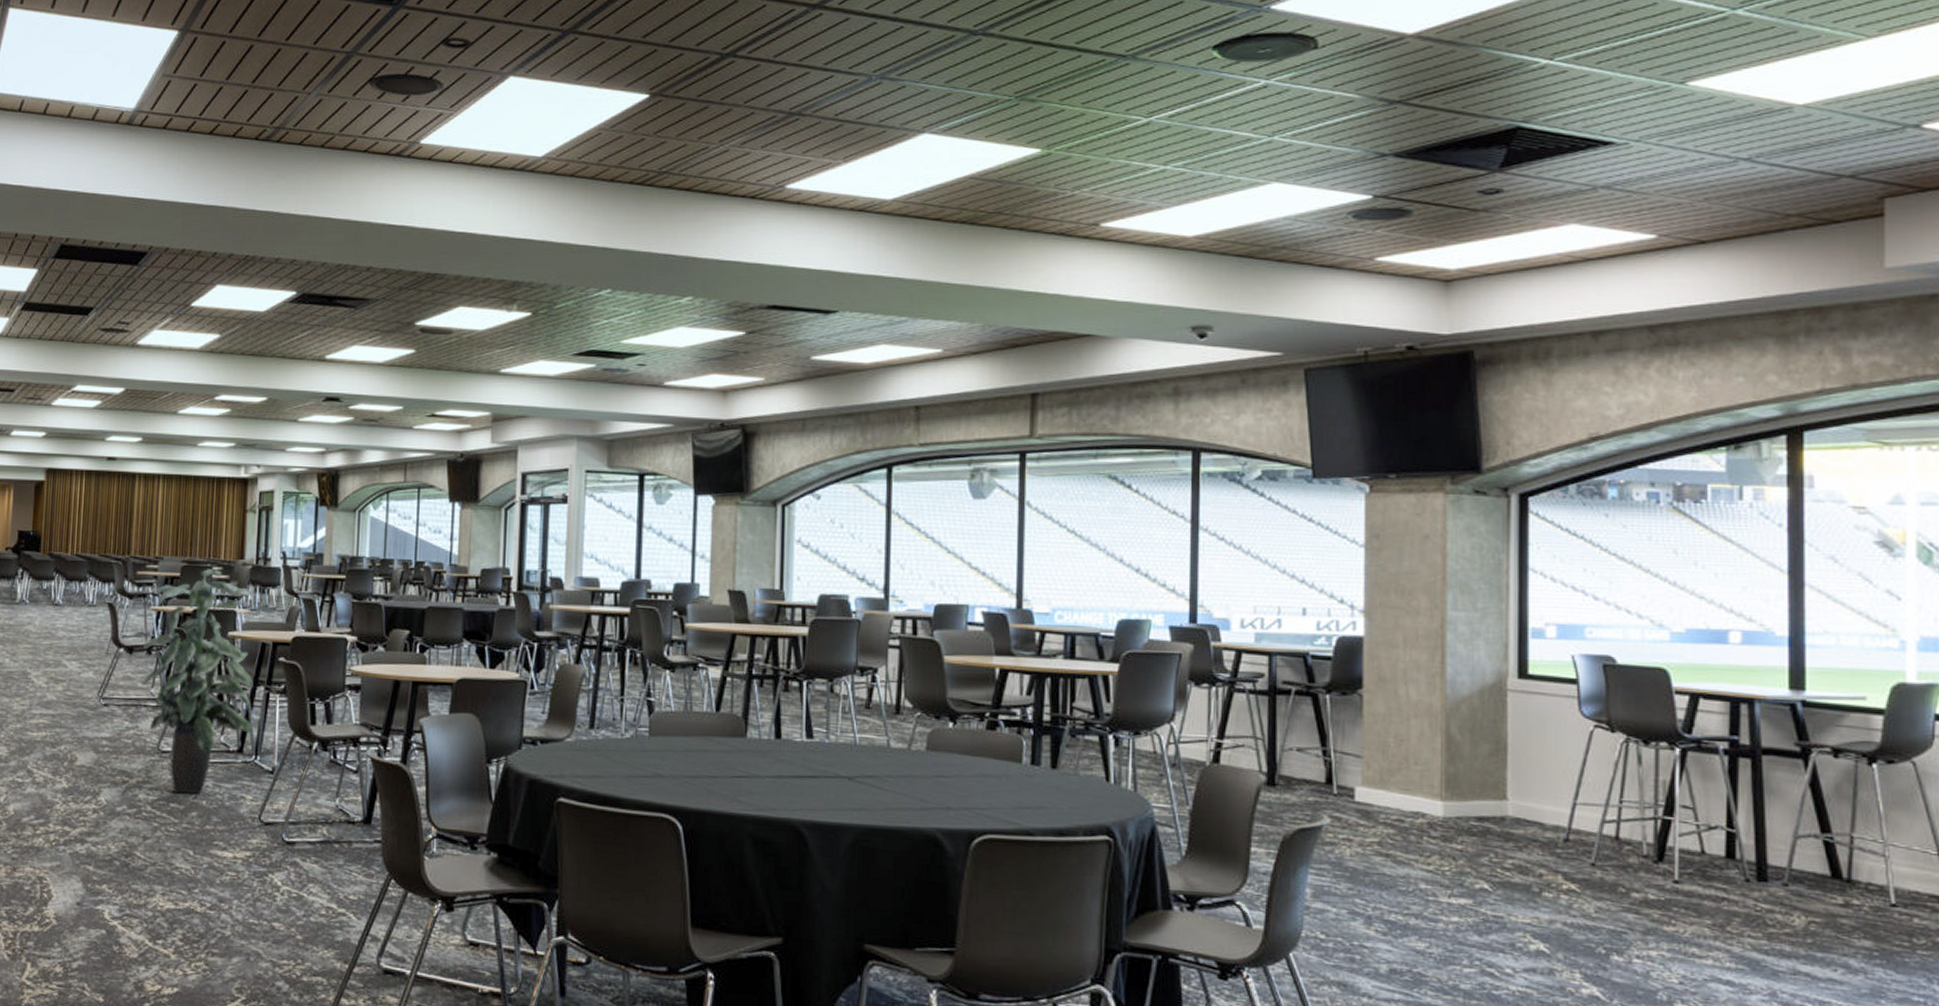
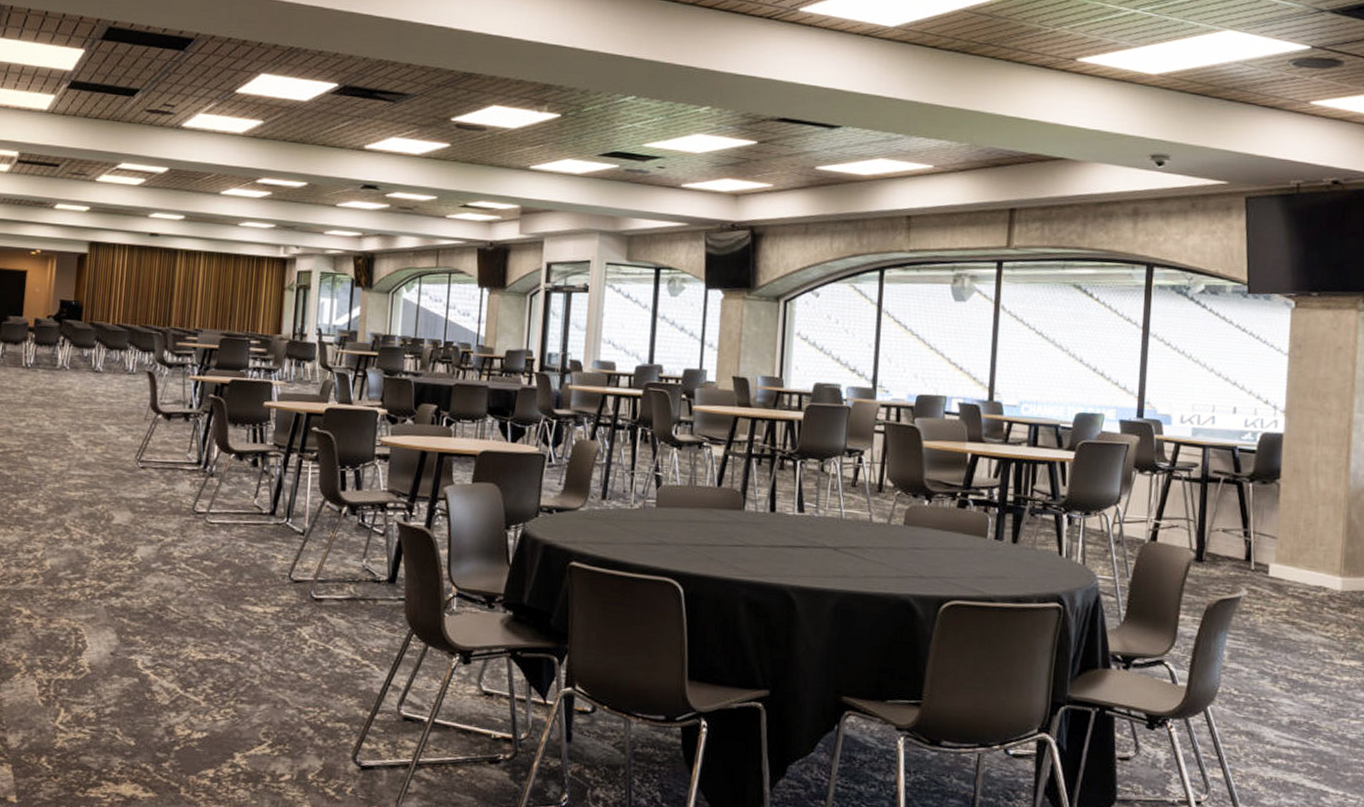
indoor plant: present [141,569,255,795] -> none [178,342,291,554]

